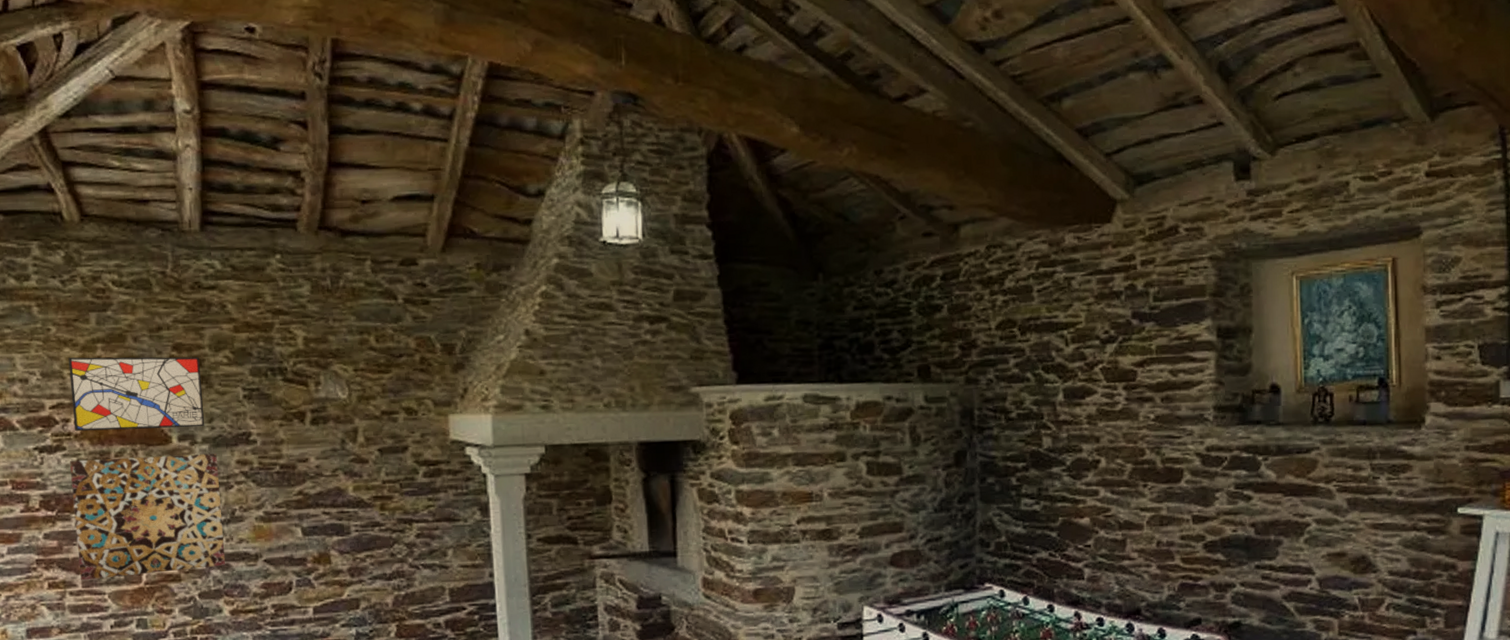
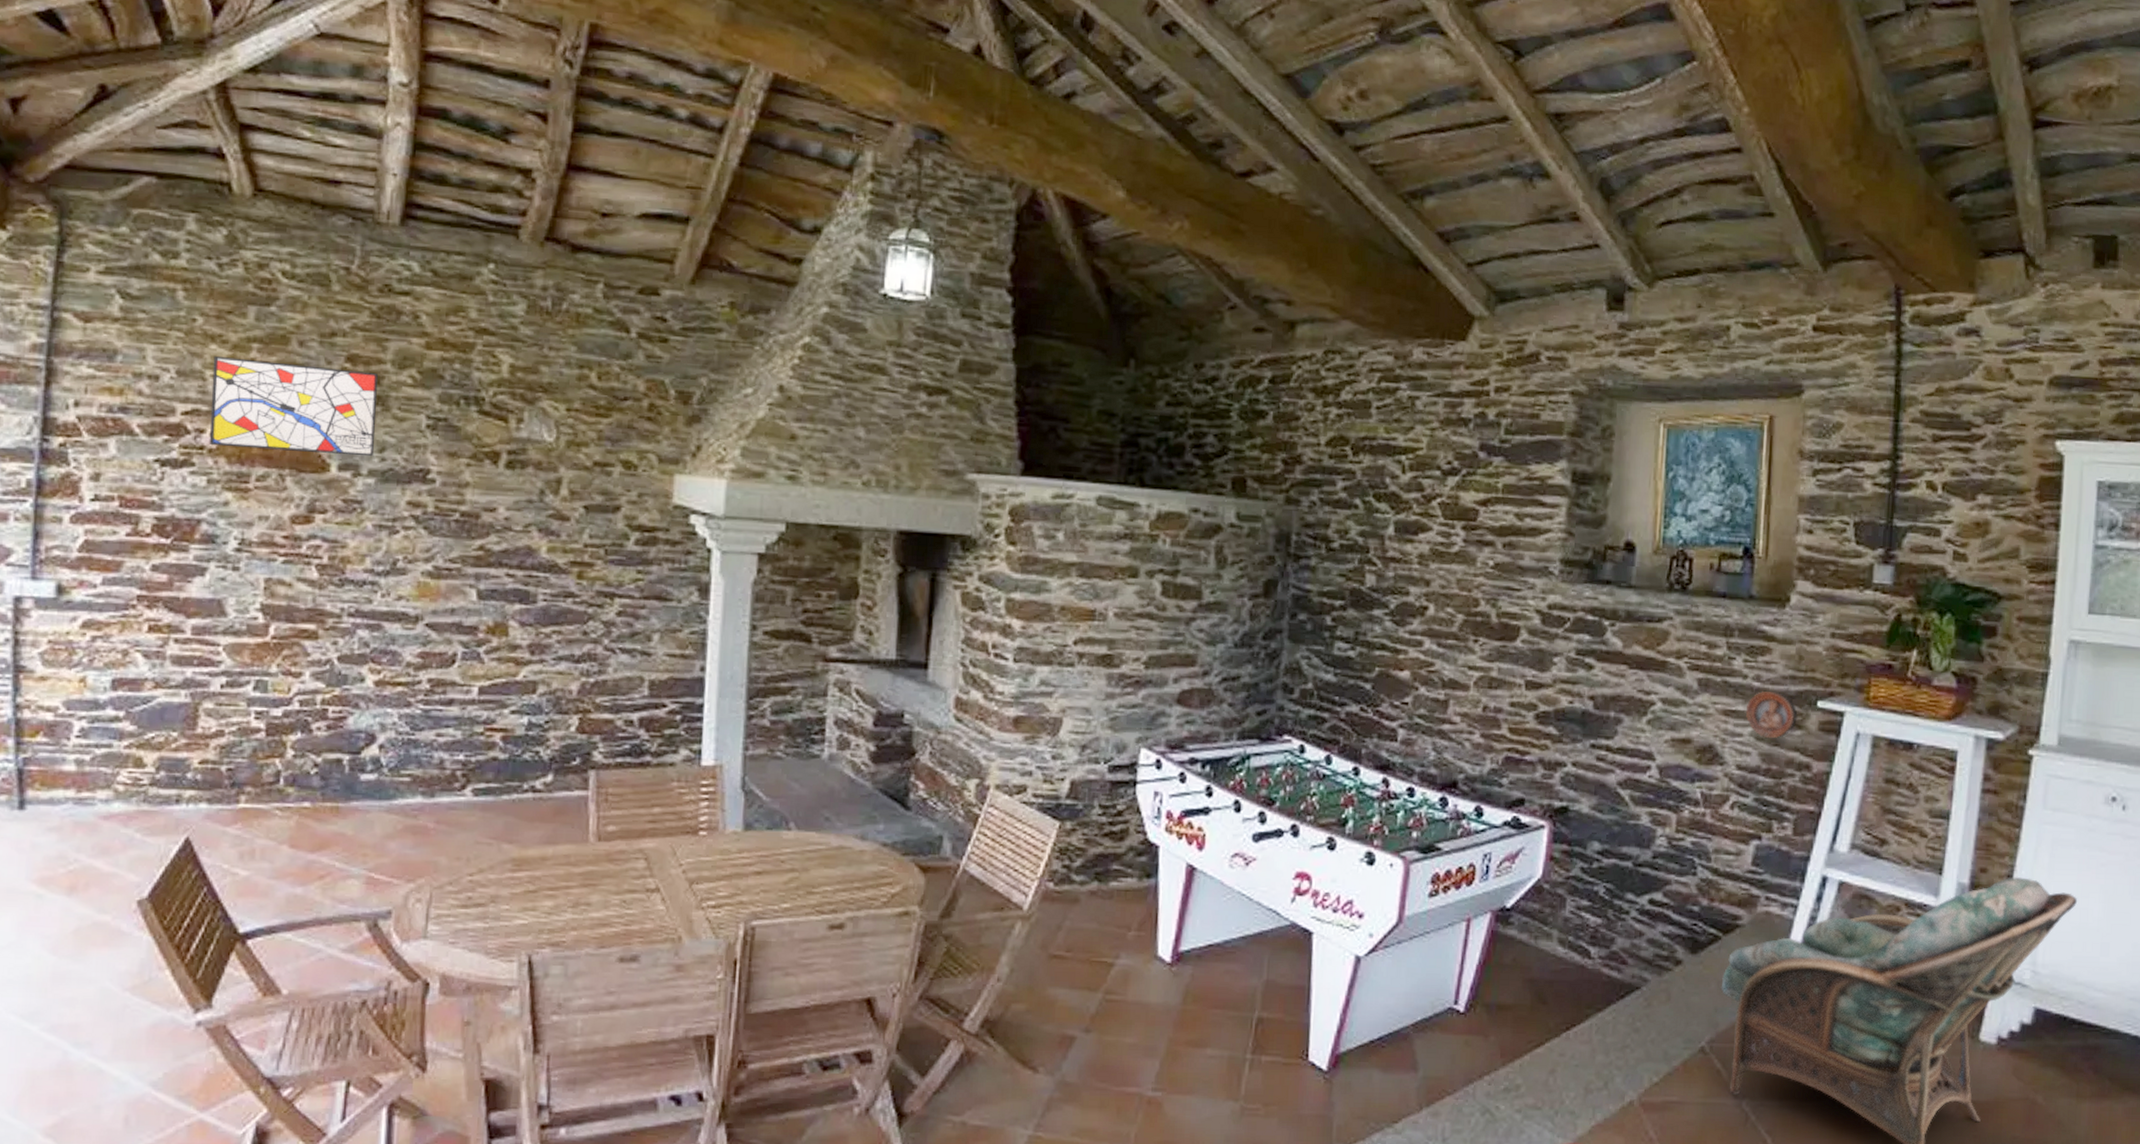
wall art: present [70,453,226,581] -> none [190,479,384,627]
relief medallion: none [1392,503,1441,546] -> present [1745,690,1798,739]

